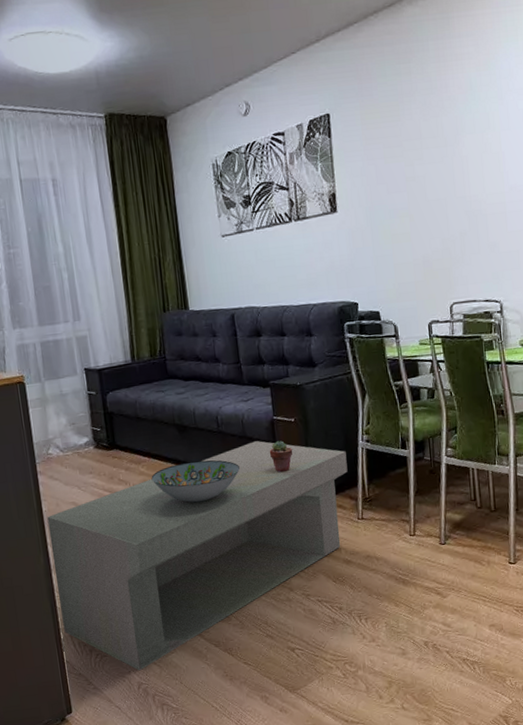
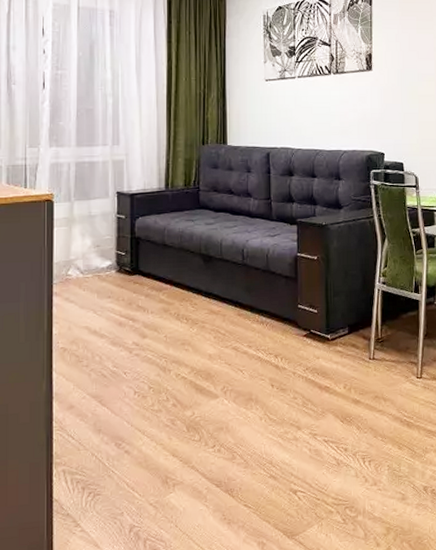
coffee table: present [47,441,348,671] -> none [56,276,363,512]
decorative bowl: present [151,460,240,503] -> none [171,291,260,334]
potted succulent: present [269,441,293,473] -> none [290,277,313,309]

